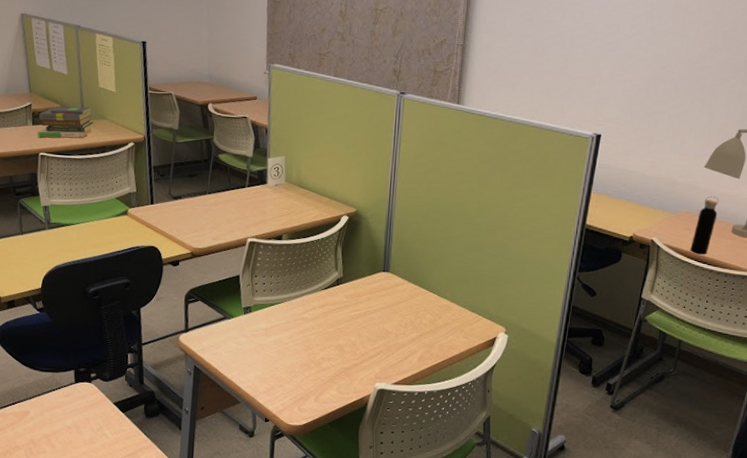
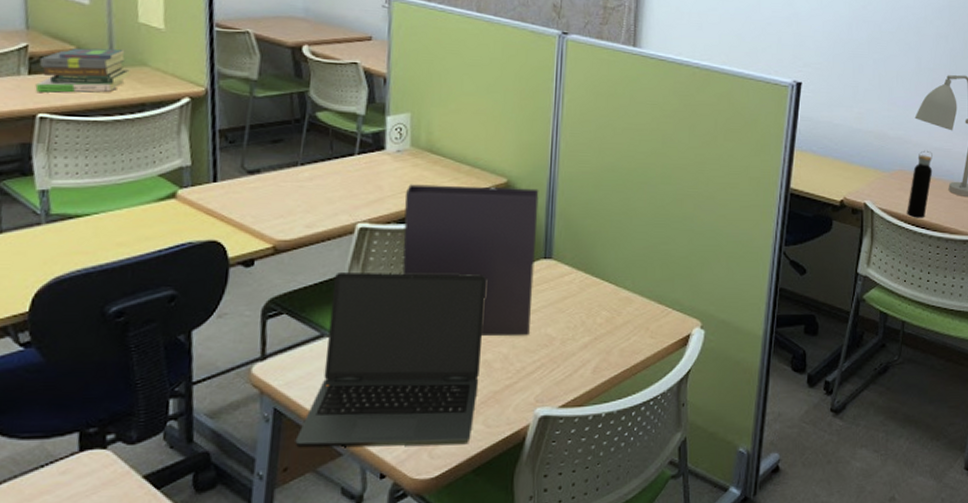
laptop: none [208,274,340,404] -> present [295,273,486,448]
binder: none [280,210,380,328] -> present [402,184,539,335]

